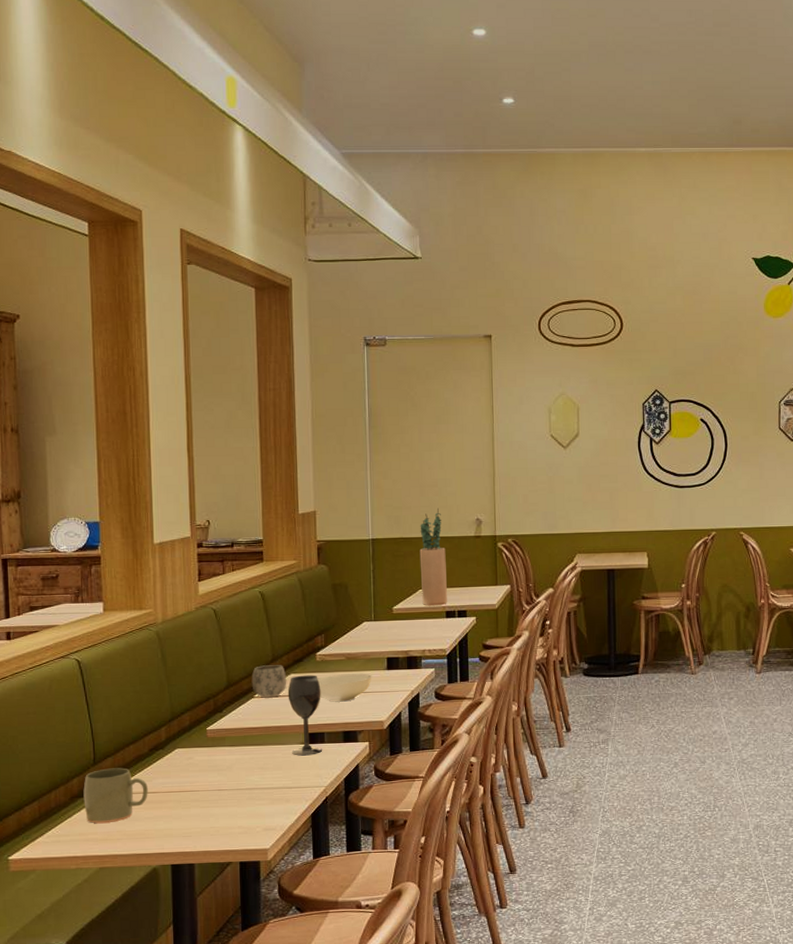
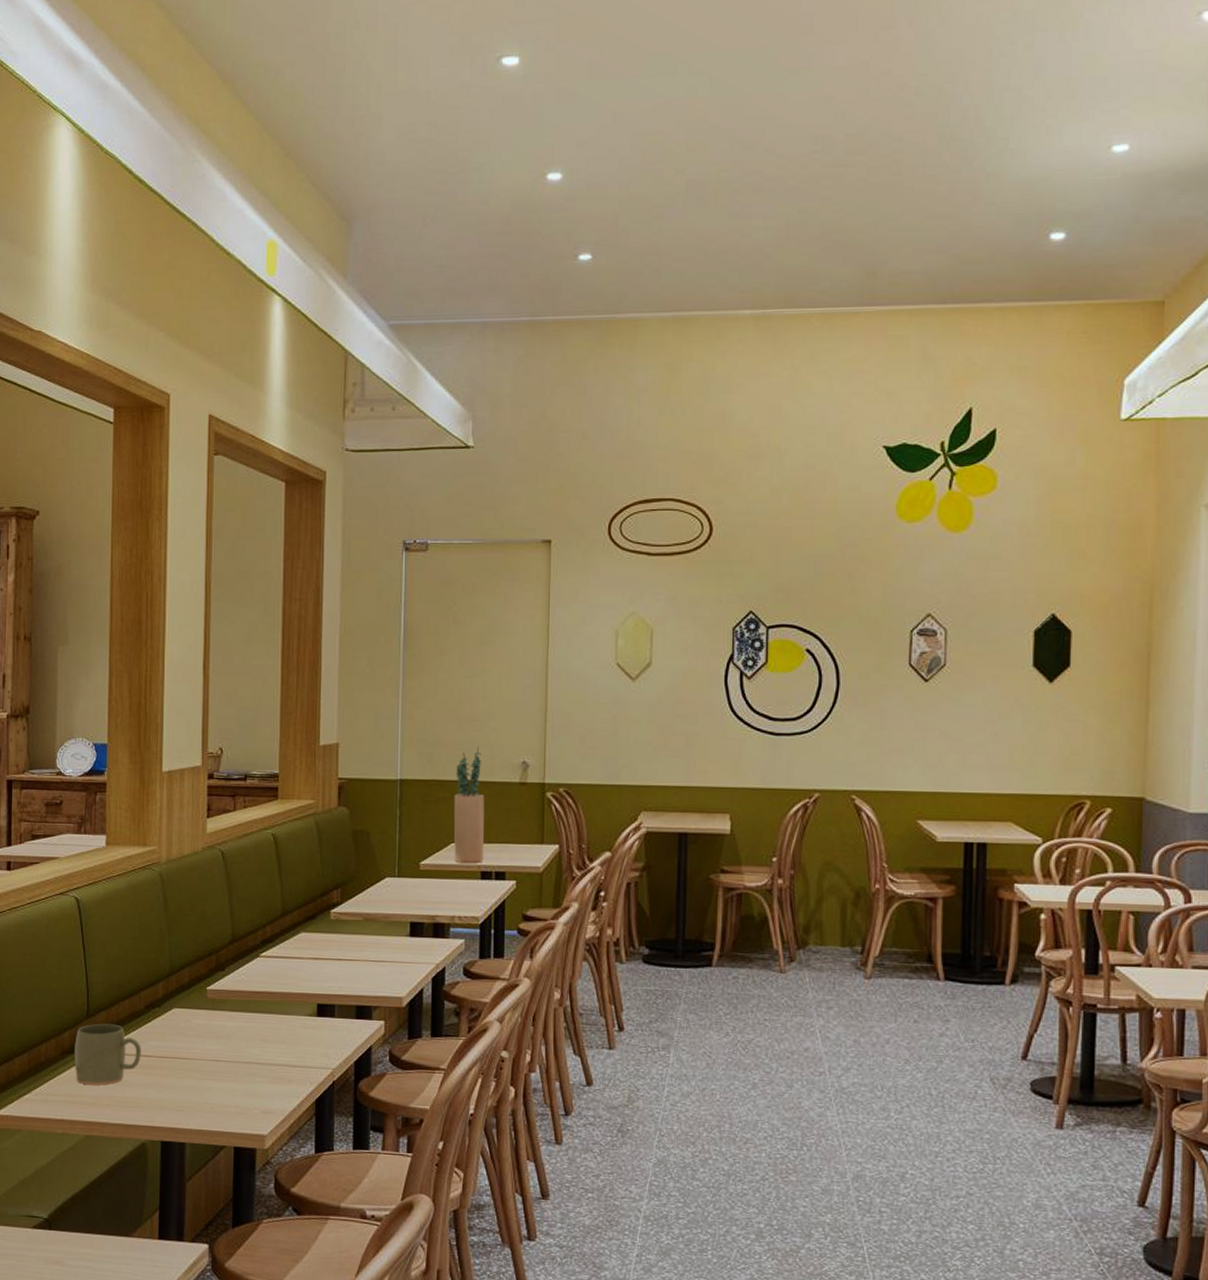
mug: present [251,665,287,698] -> none [258,920,297,959]
wine glass: present [287,675,322,756] -> none [297,935,334,1031]
bowl: present [317,673,372,702] -> none [330,937,392,971]

